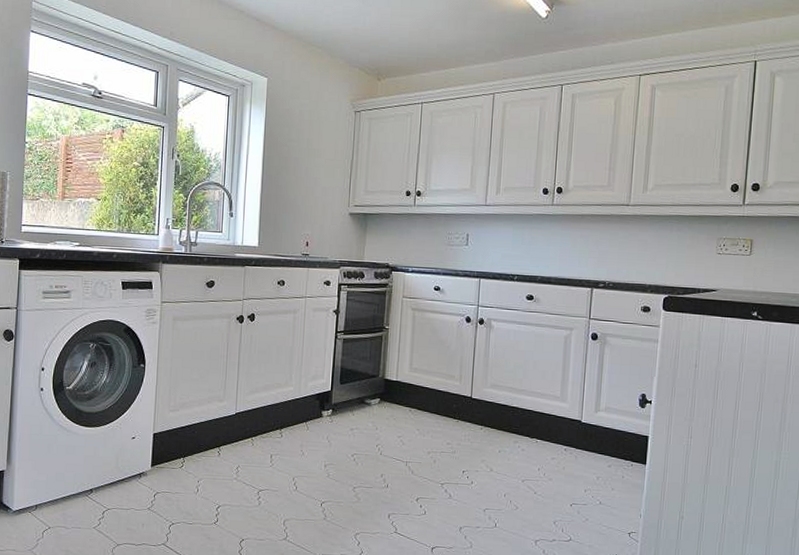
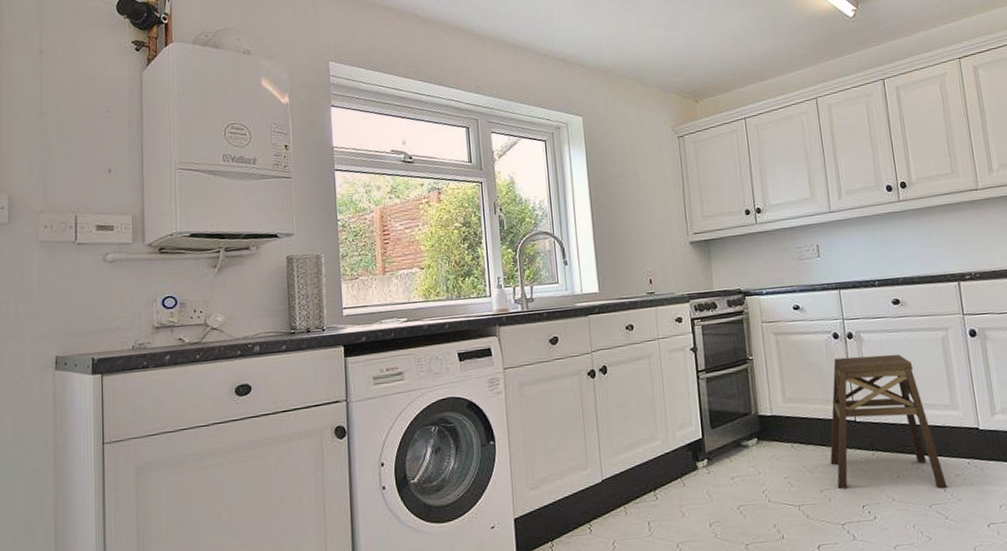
stool: none [441,340,542,467] -> present [830,354,948,490]

